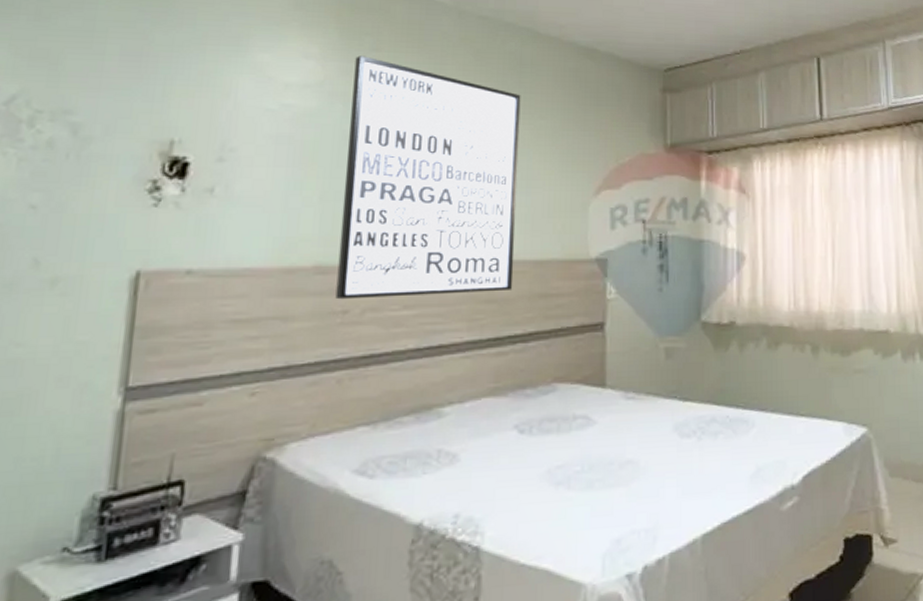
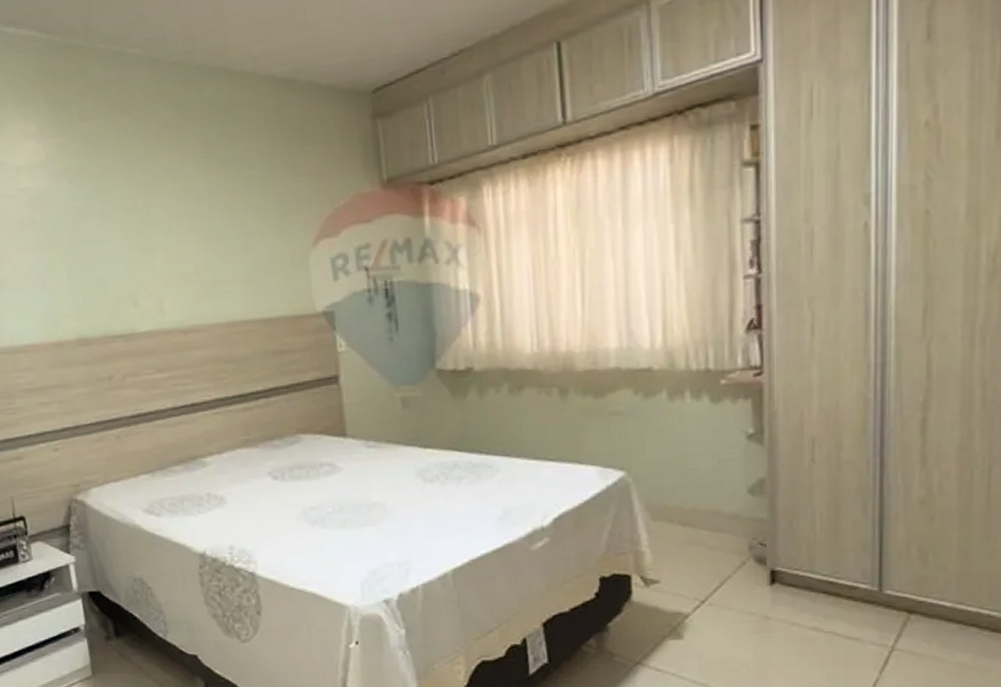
wall art: present [335,56,521,300] -> none [68,127,248,368]

